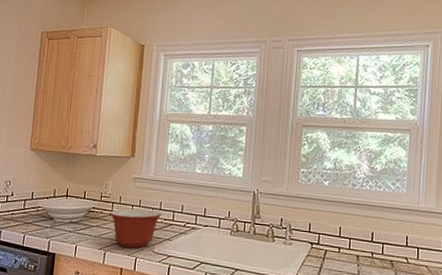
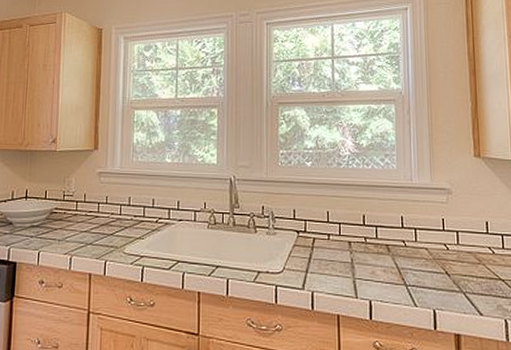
mixing bowl: present [109,208,162,248] -> none [73,206,132,250]

